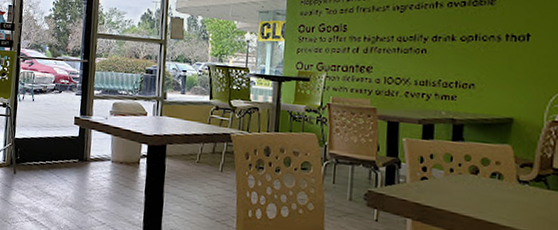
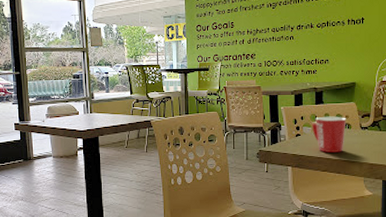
mug: none [445,158,497,211] -> present [312,116,347,153]

